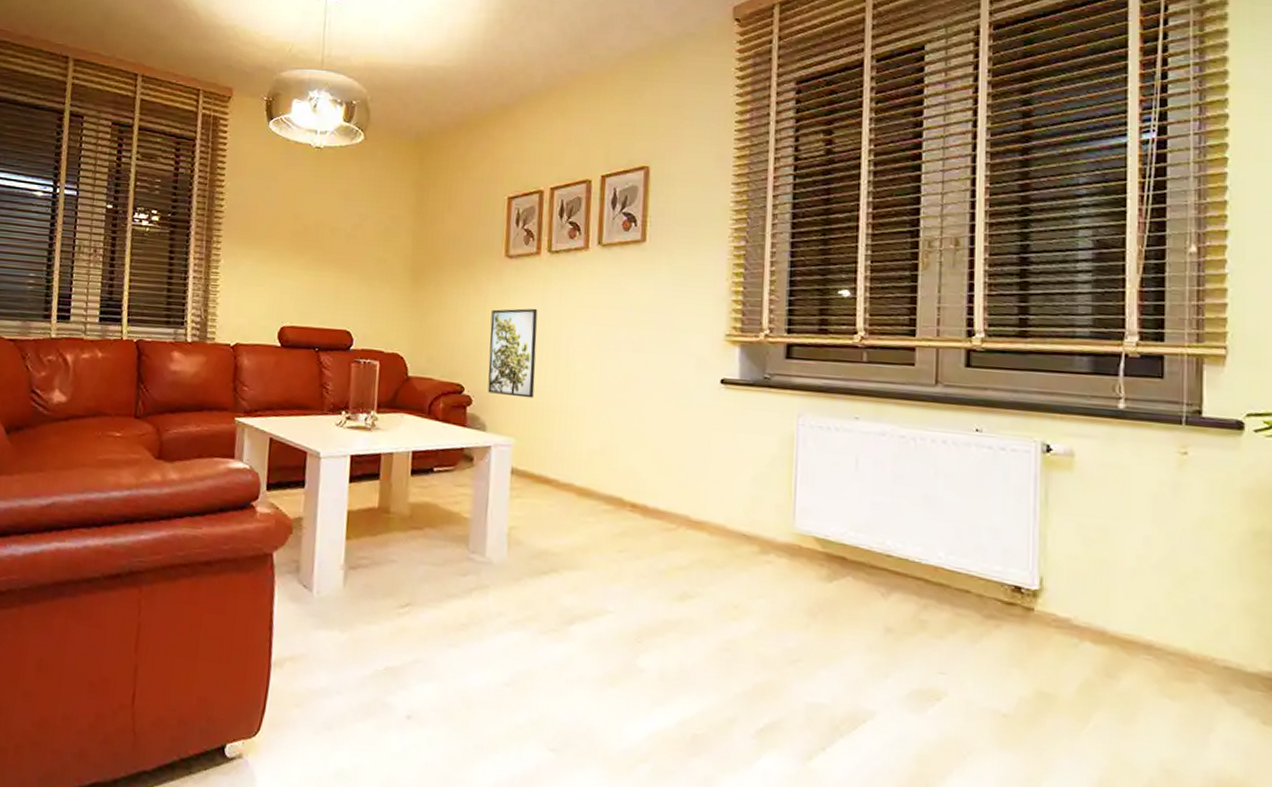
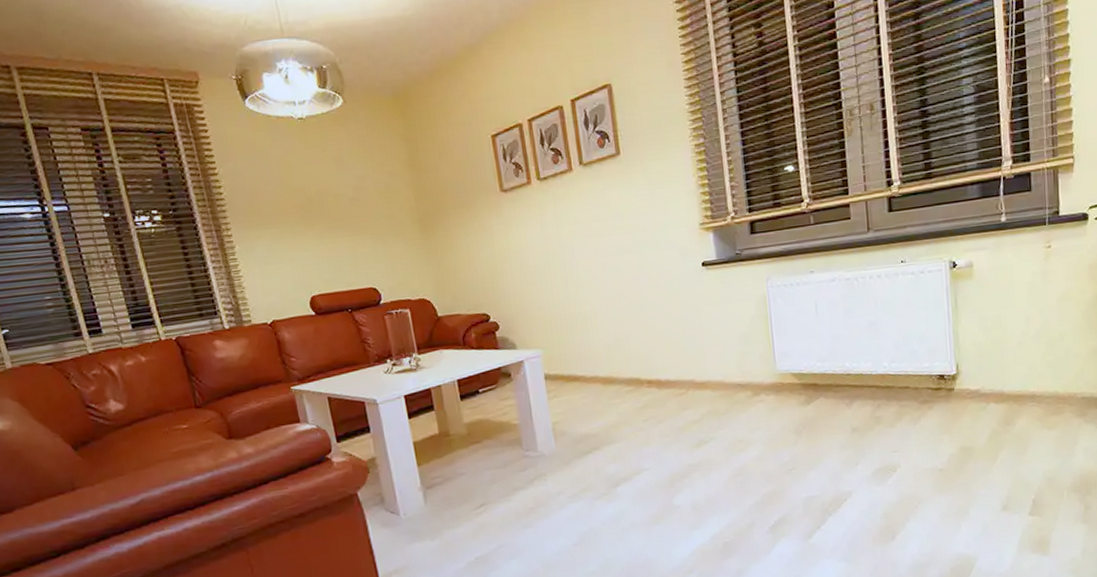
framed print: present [487,308,538,399] -> none [499,233,551,316]

